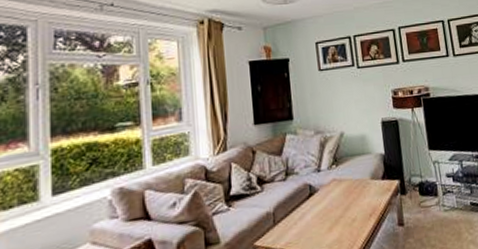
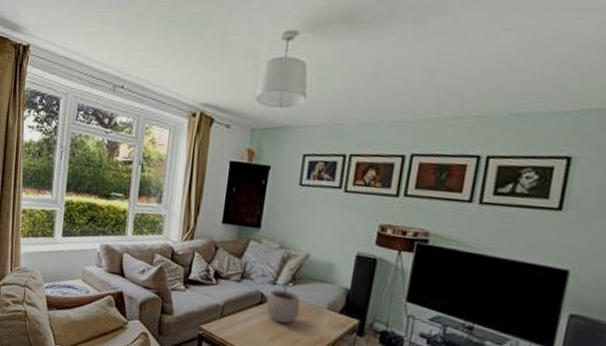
plant pot: none [315,168,349,210] -> present [266,283,301,324]

